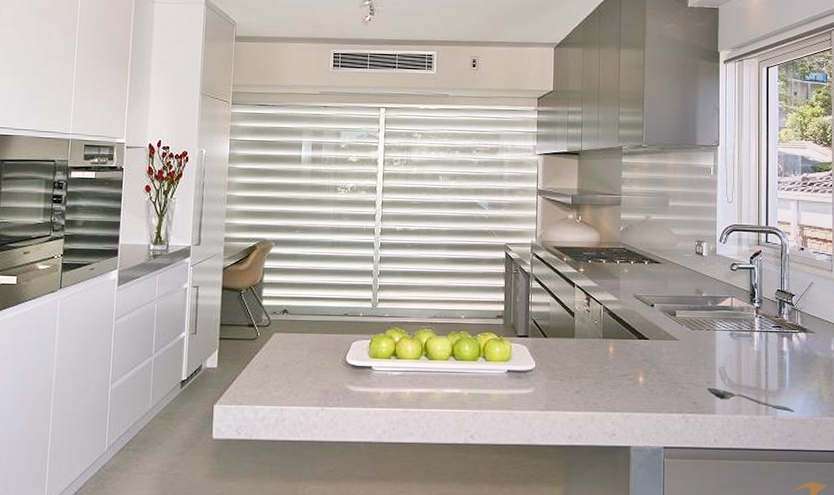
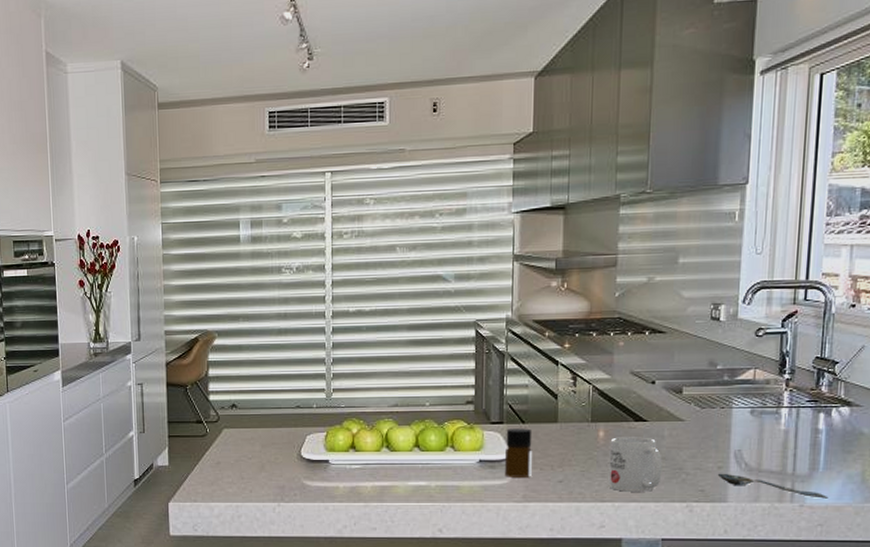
bottle: none [530,342,553,387] -> present [505,428,532,477]
mug: none [618,353,662,403] -> present [608,437,662,492]

